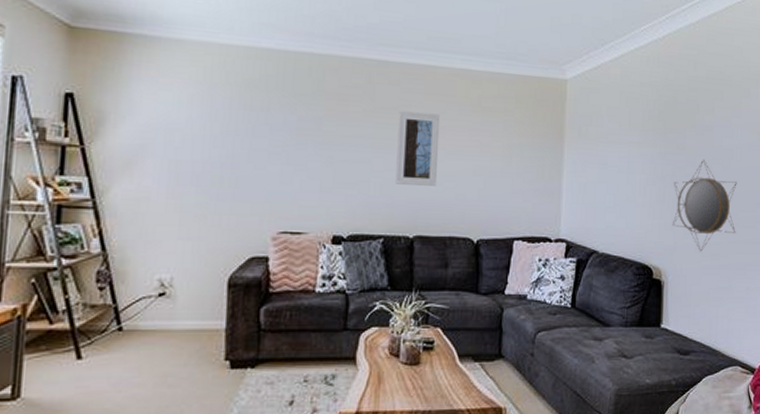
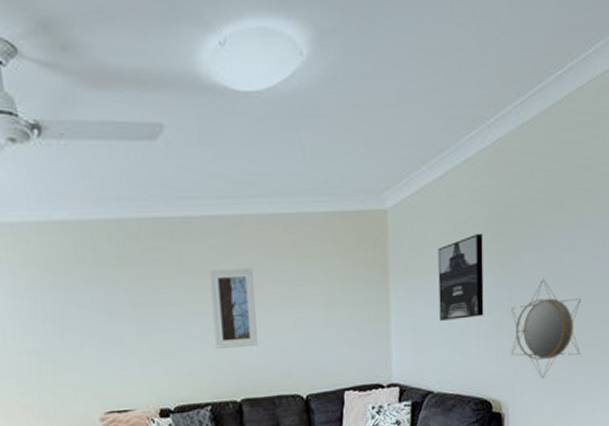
wall art: none [608,111,651,187] -> present [438,233,484,321]

